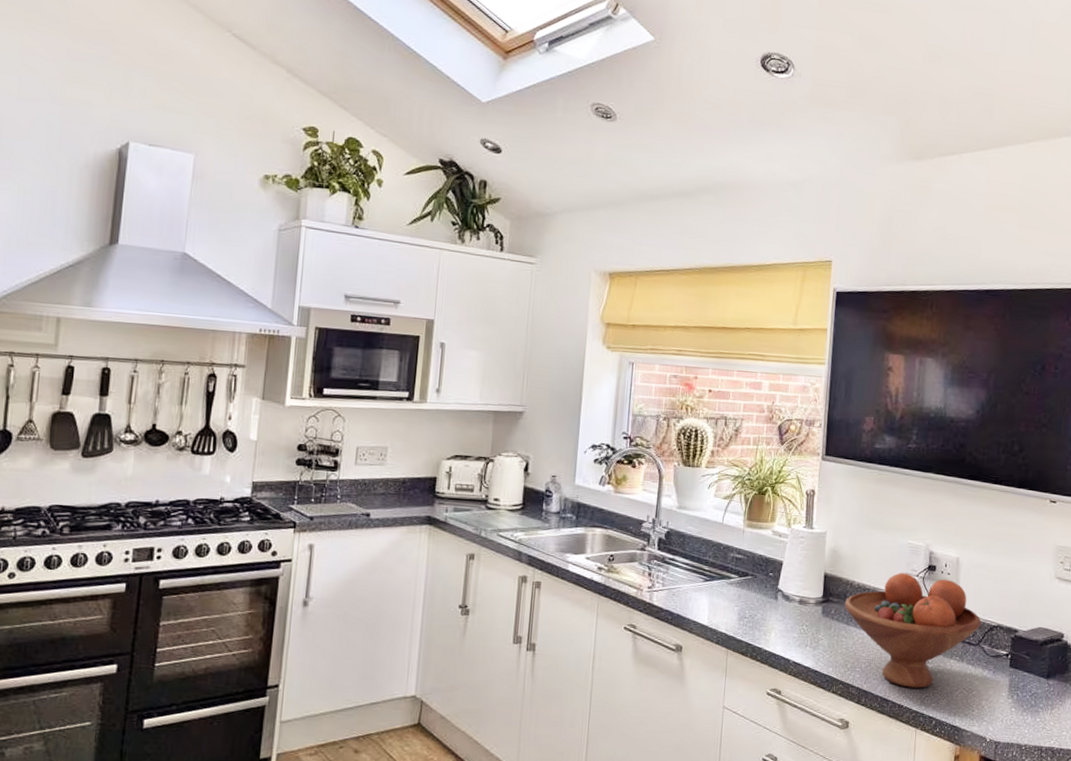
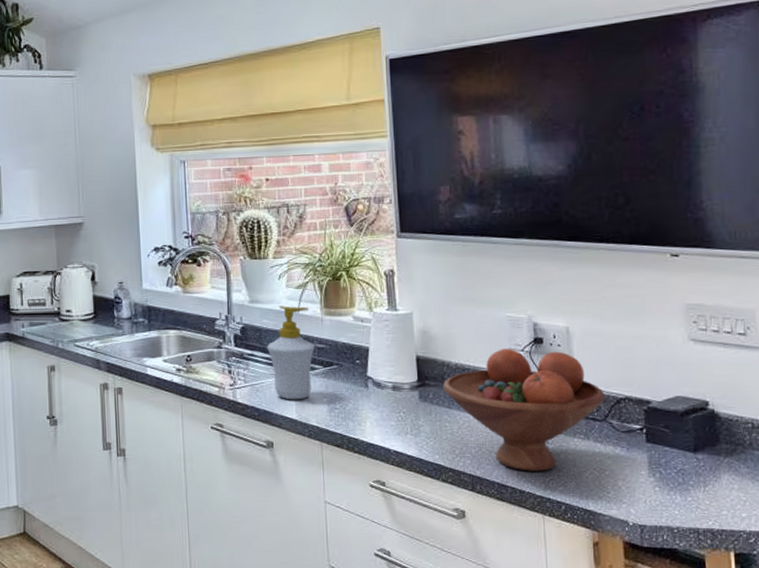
soap bottle: none [688,514,734,607] -> present [267,305,315,400]

